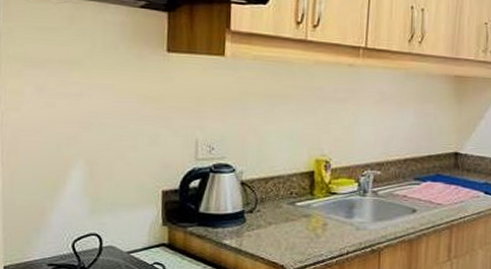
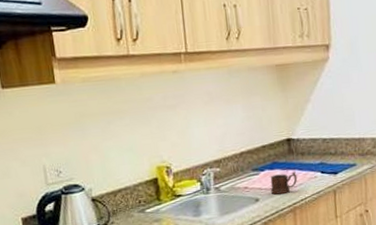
mug: none [430,187,460,209] -> present [270,171,298,195]

